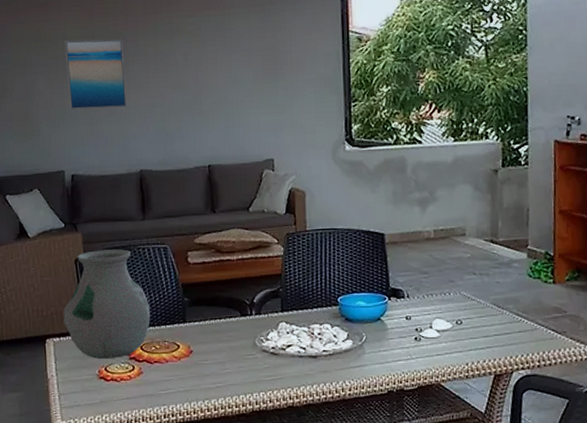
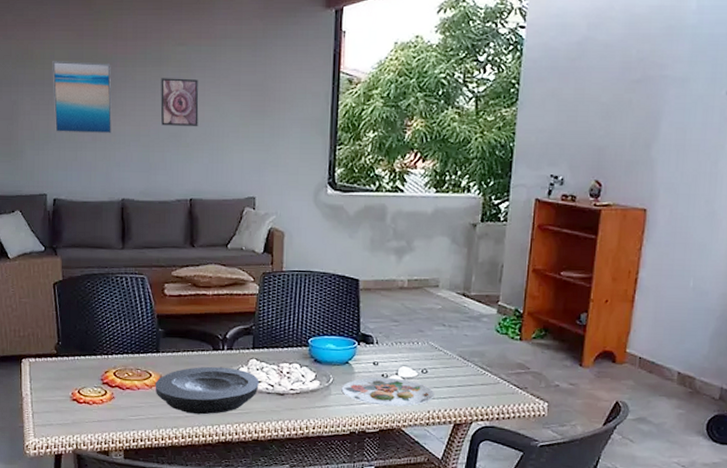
vase: present [63,249,150,359] -> none [40,276,125,382]
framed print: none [173,48,212,95] -> present [160,78,199,127]
plate: none [183,332,291,384] -> present [155,366,259,415]
plate: none [375,332,472,361] -> present [341,377,435,407]

